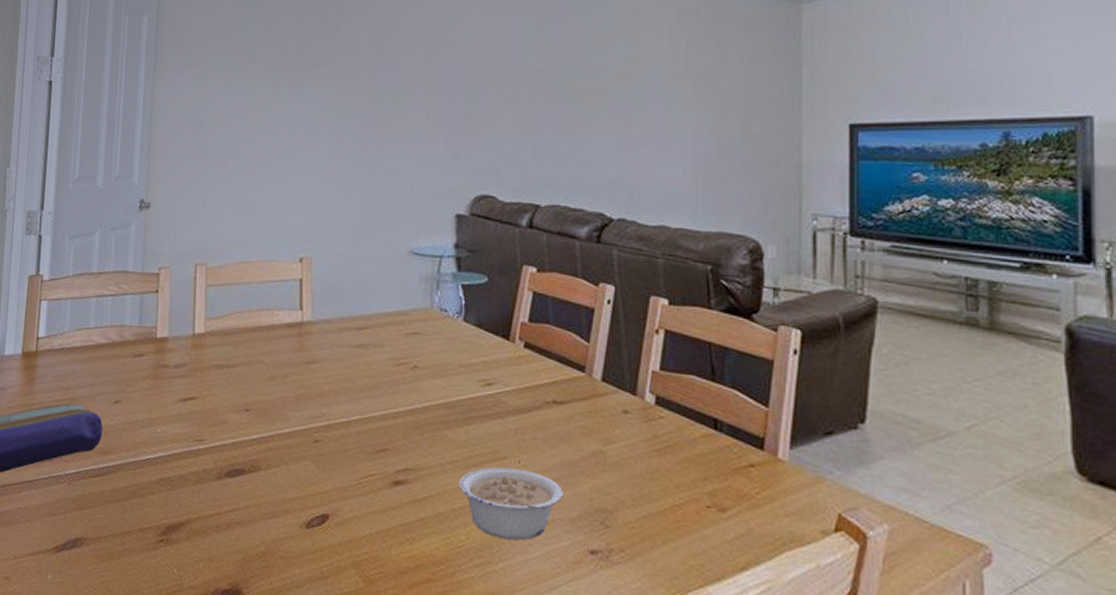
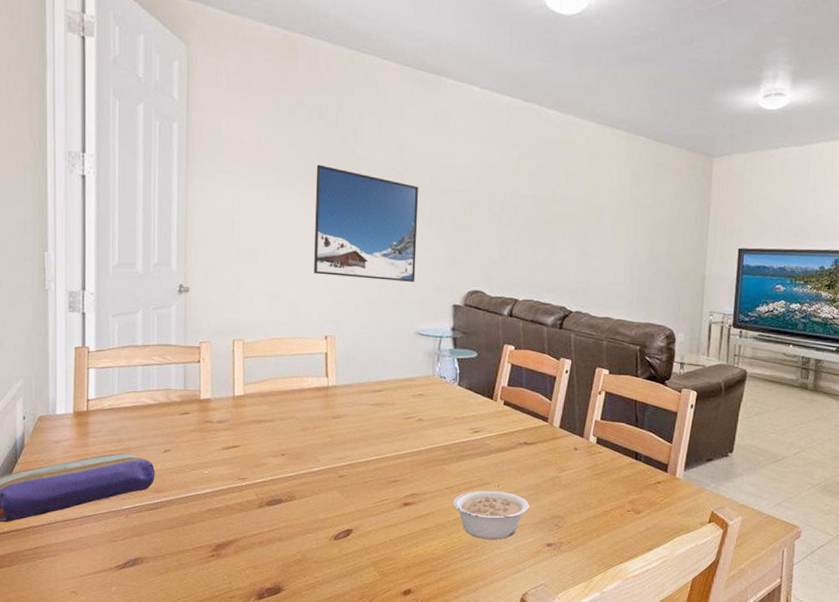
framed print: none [288,51,413,187] -> present [314,164,419,282]

